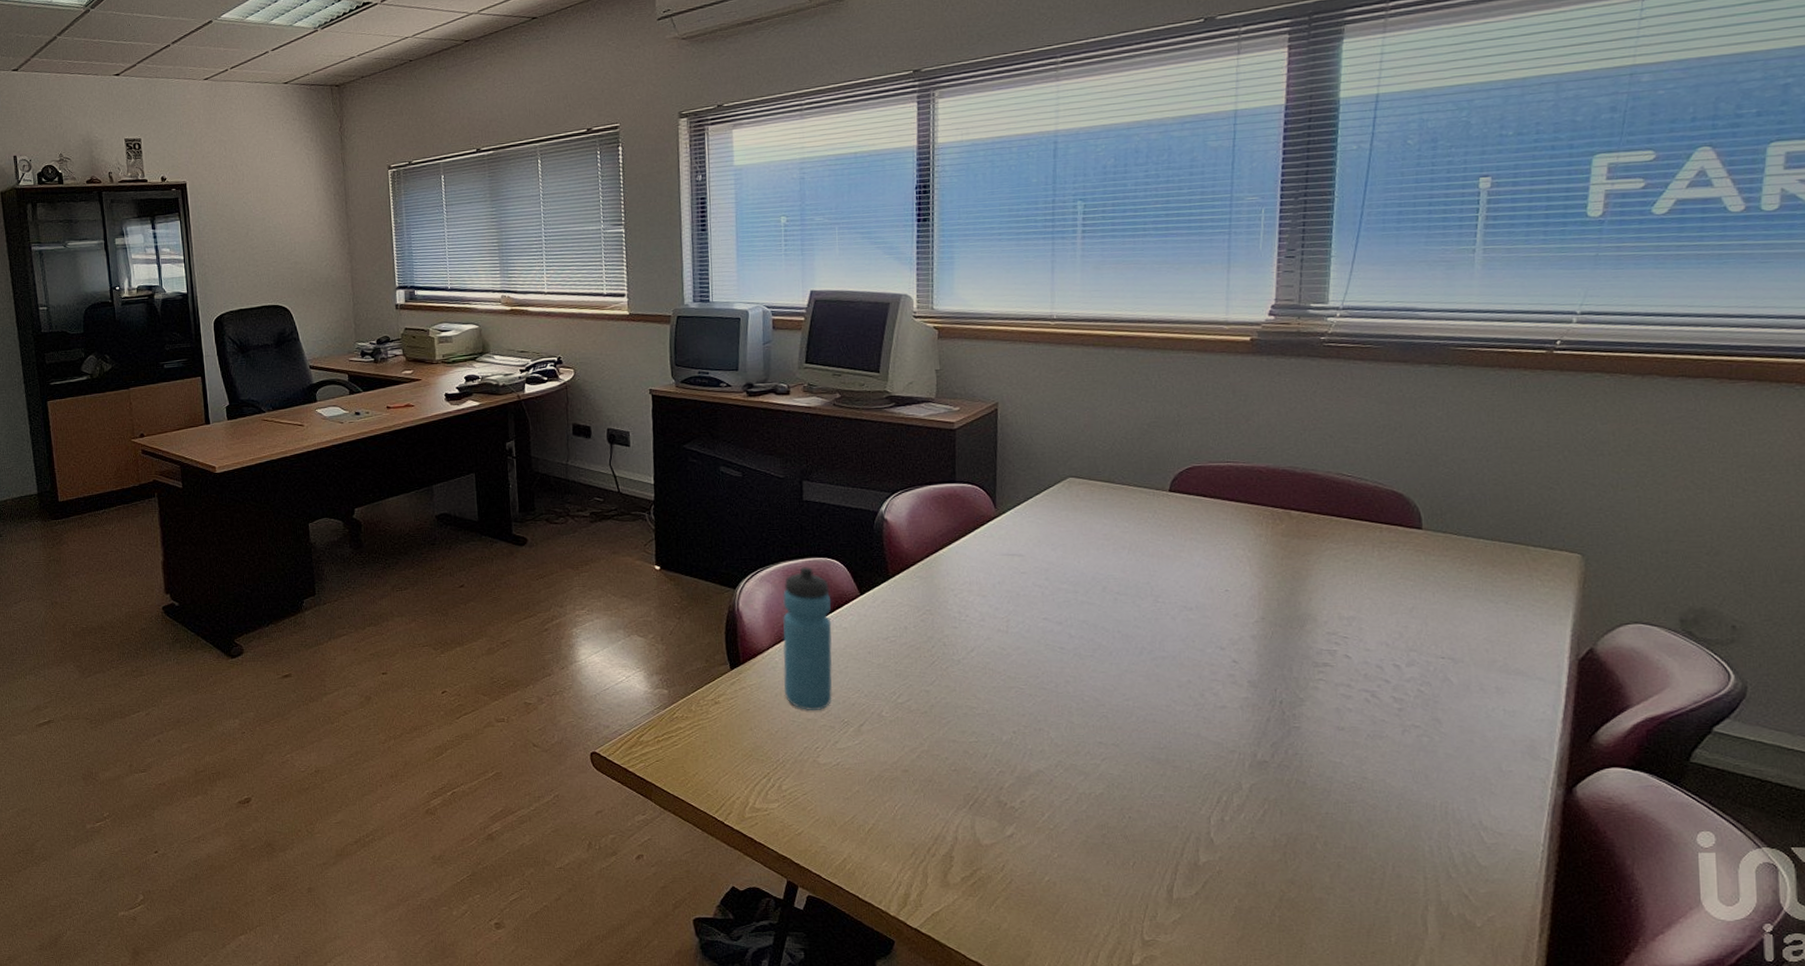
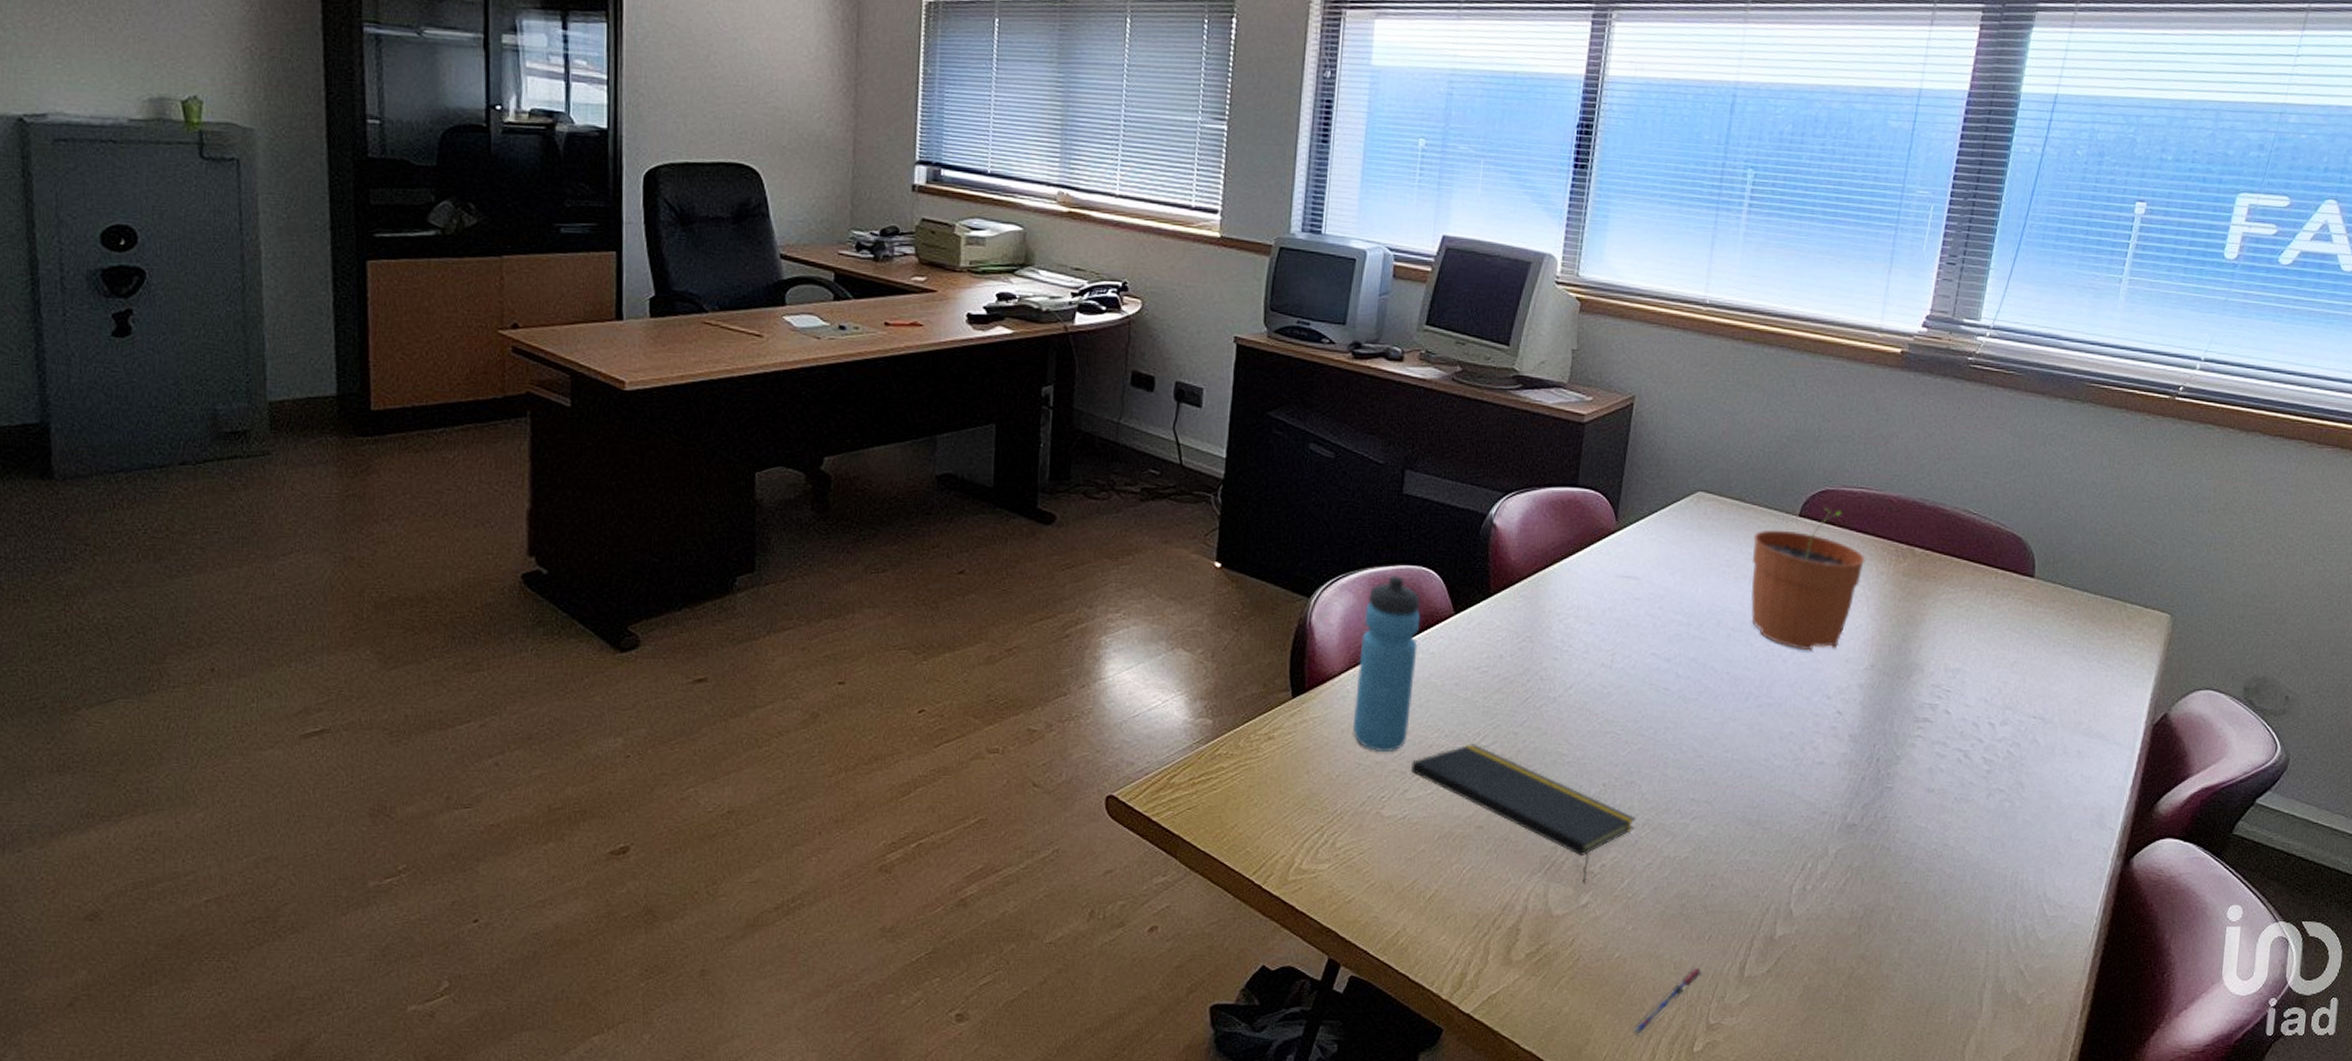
notepad: none [839,701,1048,818] -> present [1411,744,1636,884]
pen: none [1069,889,1131,950] -> present [1631,967,1702,1036]
plant pot: none [1127,482,1242,609] -> present [1751,508,1866,651]

